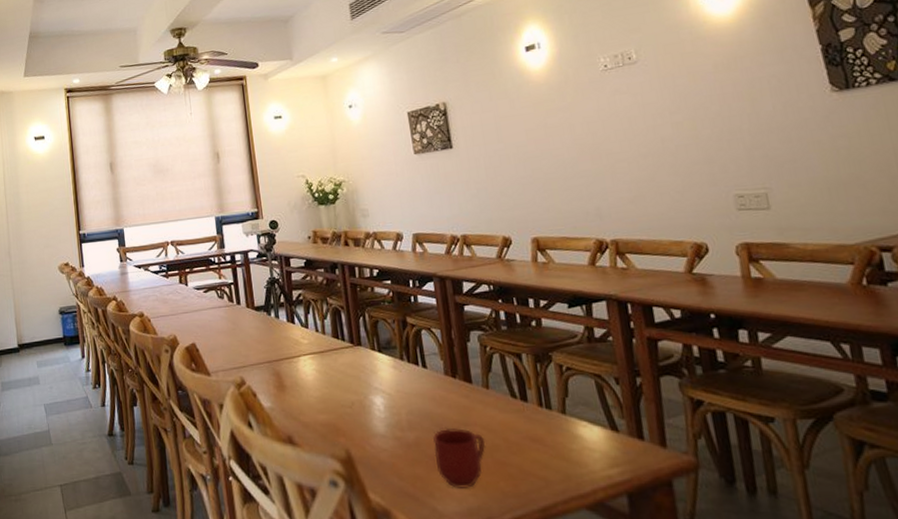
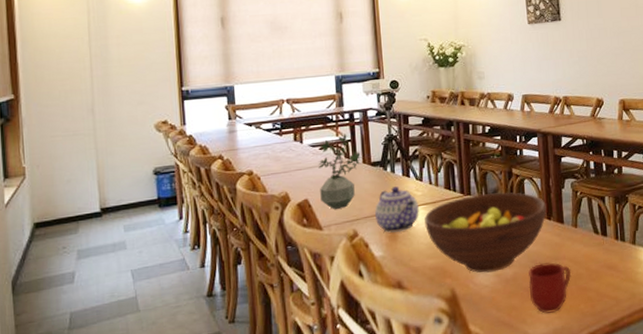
potted plant: none [203,276,244,356] -> present [318,134,361,210]
teapot: none [260,333,307,383] -> present [374,186,419,233]
fruit bowl: none [312,343,450,435] -> present [424,192,547,273]

